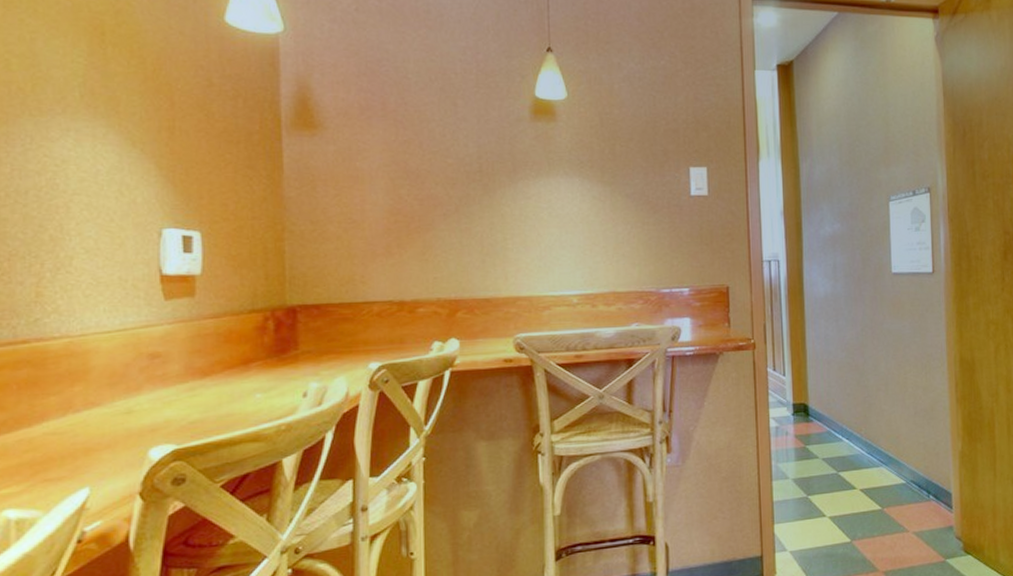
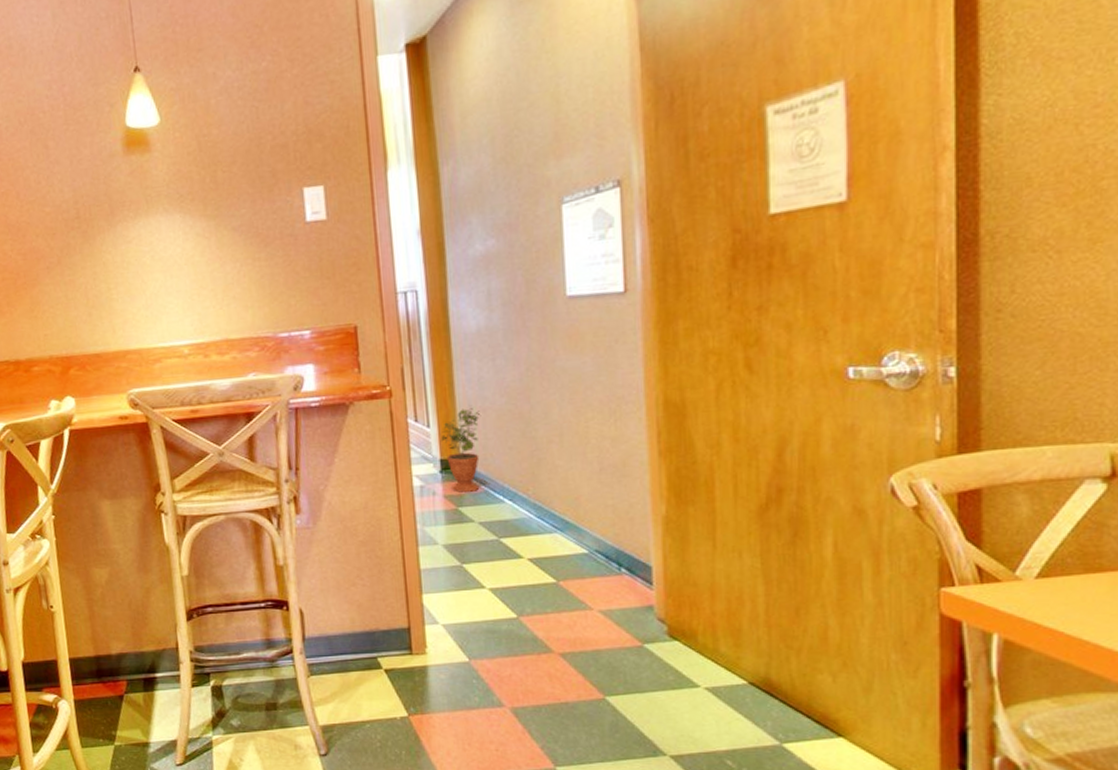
potted plant: none [794,360,827,433] -> present [440,408,481,493]

